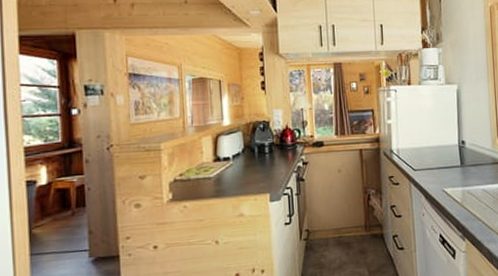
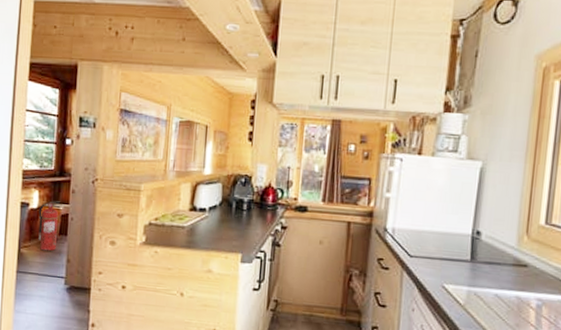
fire extinguisher: none [49,173,75,227] -> present [38,201,61,251]

